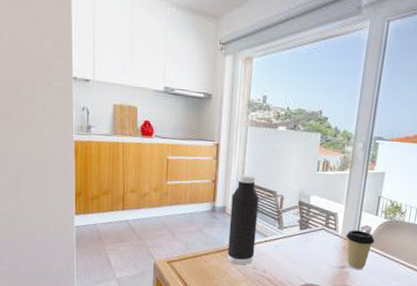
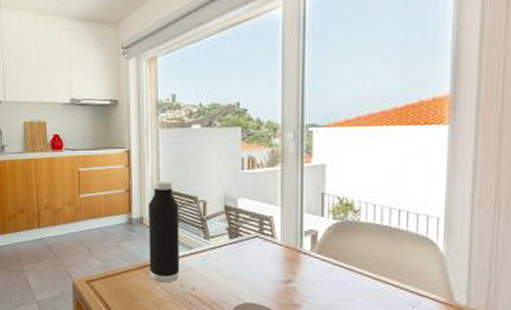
coffee cup: present [345,230,375,270] -> none [286,236,324,284]

